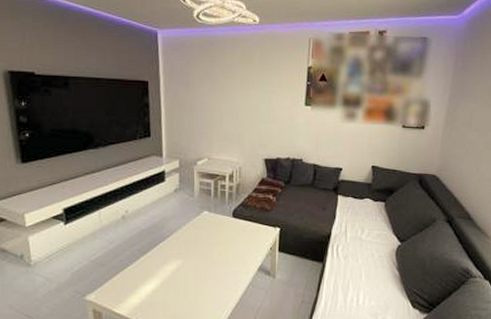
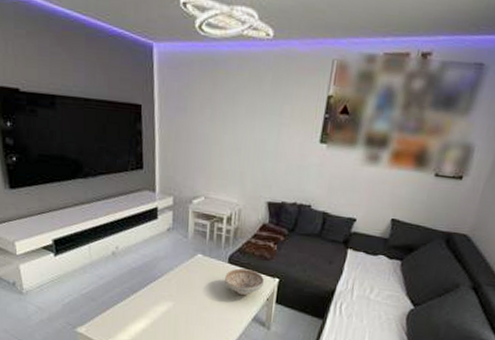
decorative bowl: none [230,222,266,247] -> present [225,268,264,296]

